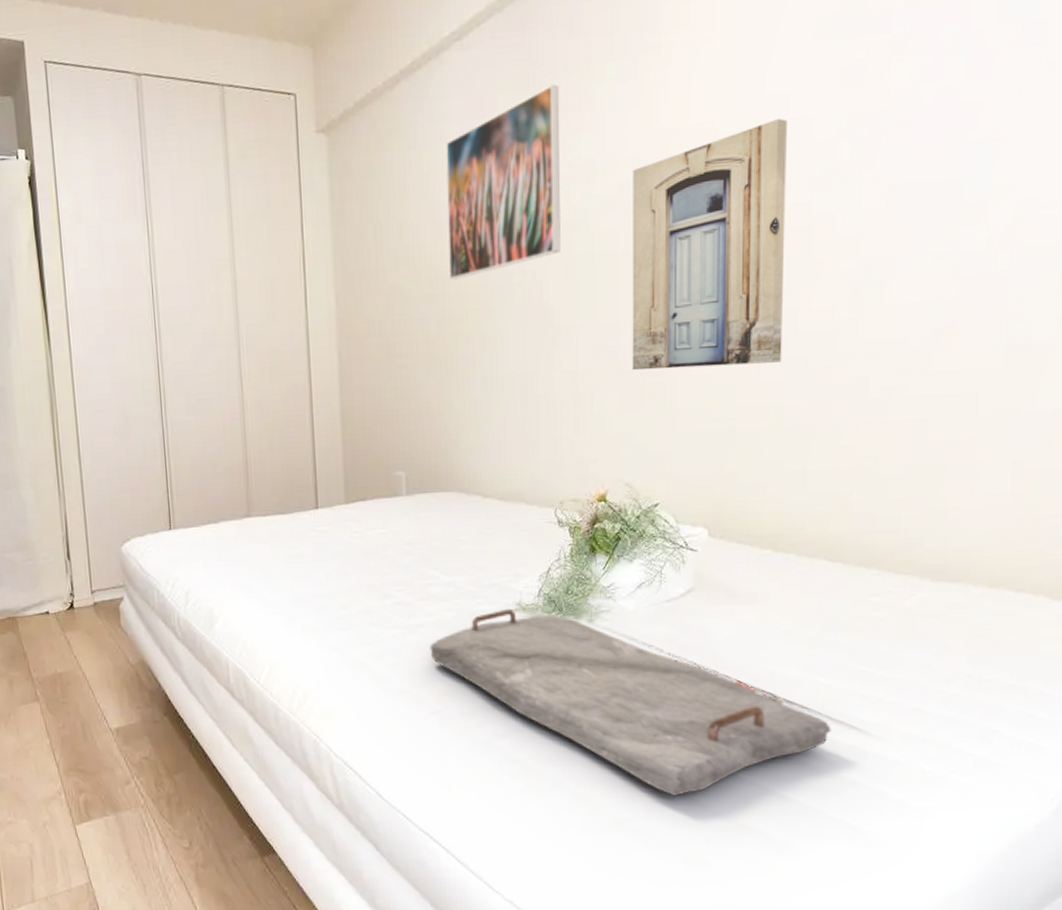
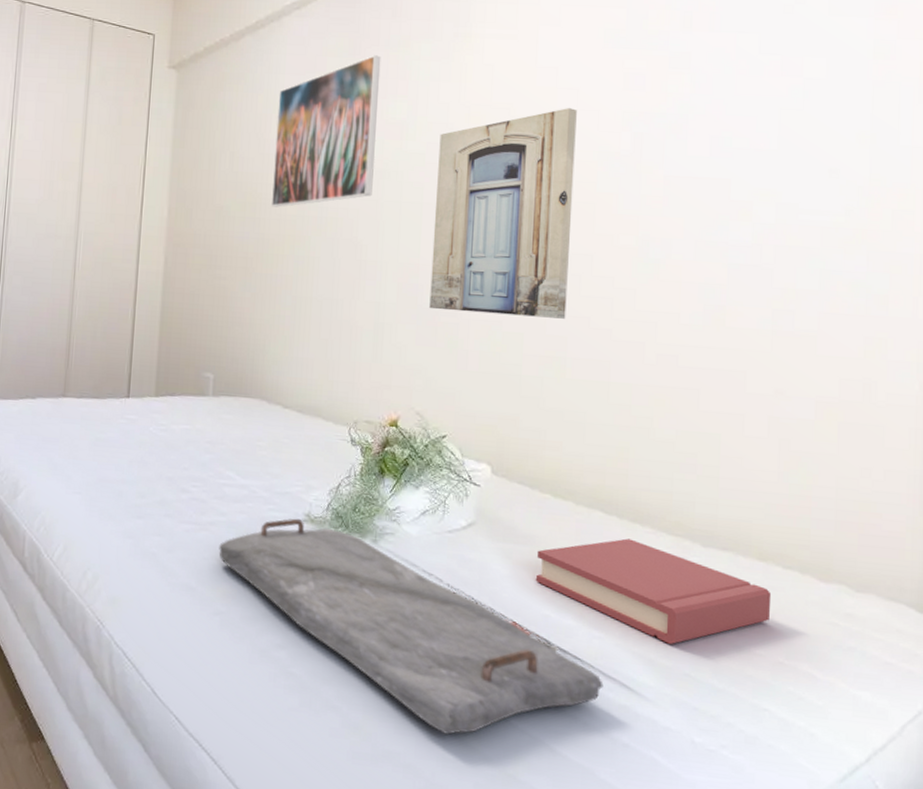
hardback book: none [759,583,1003,683] -> present [535,538,772,645]

